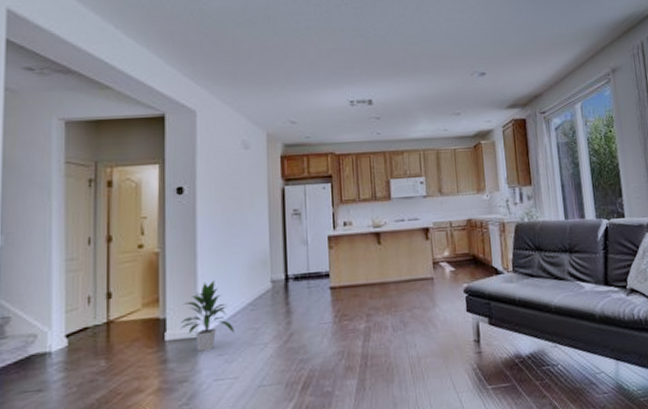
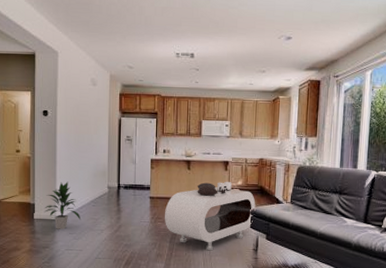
coffee table: none [352,253,471,352] -> present [165,181,256,251]

